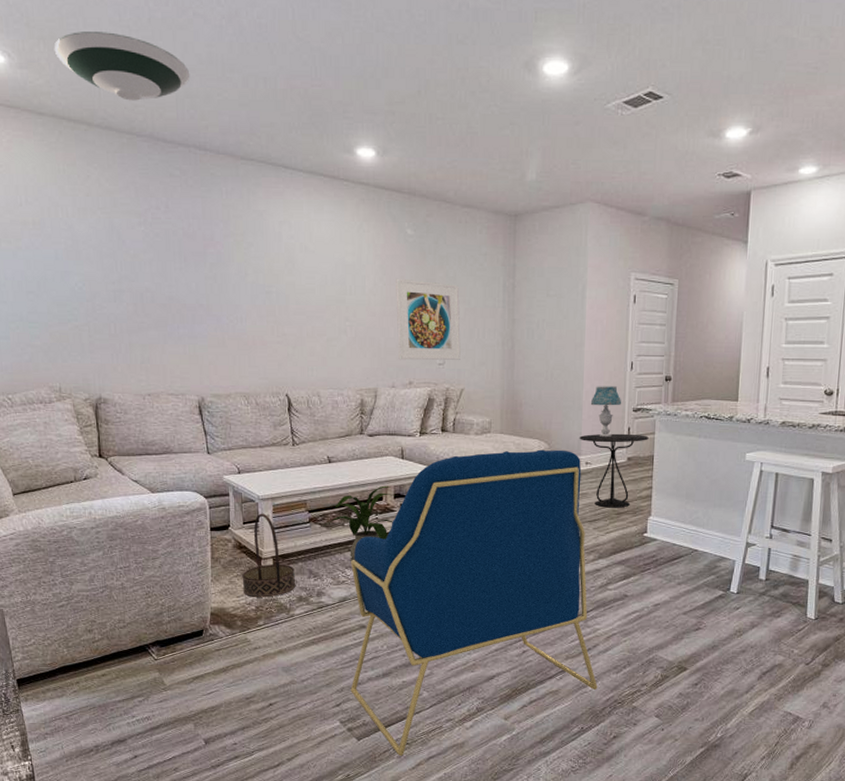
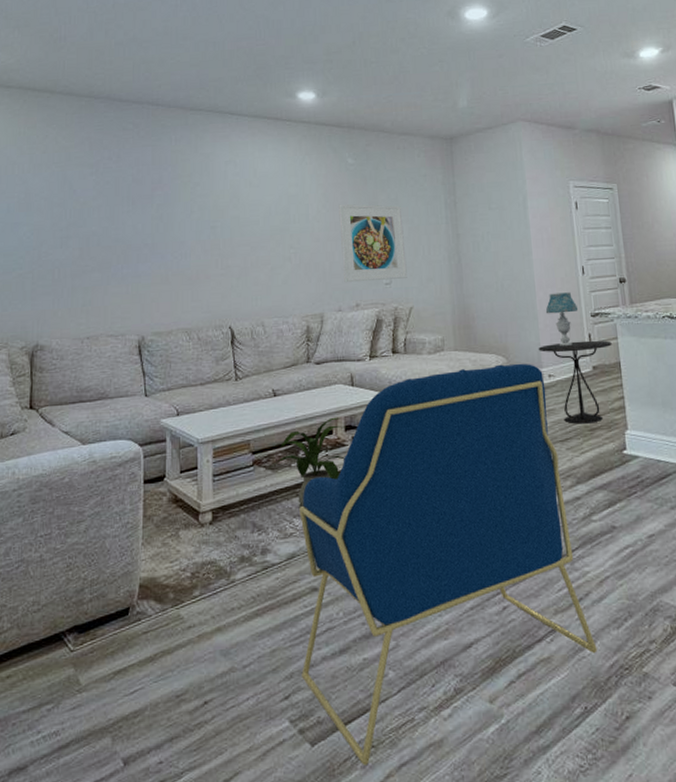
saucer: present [54,32,190,101] -> none [27,17,147,70]
basket: present [242,513,296,597] -> none [177,459,238,561]

